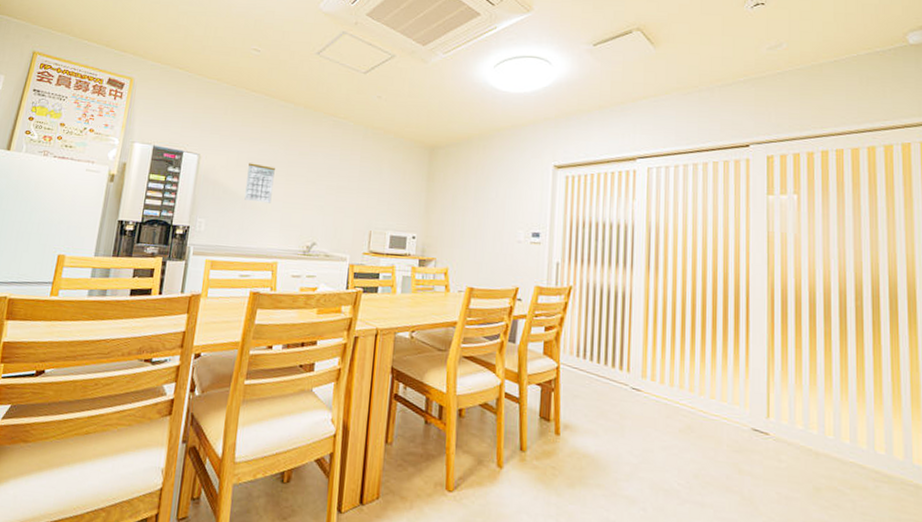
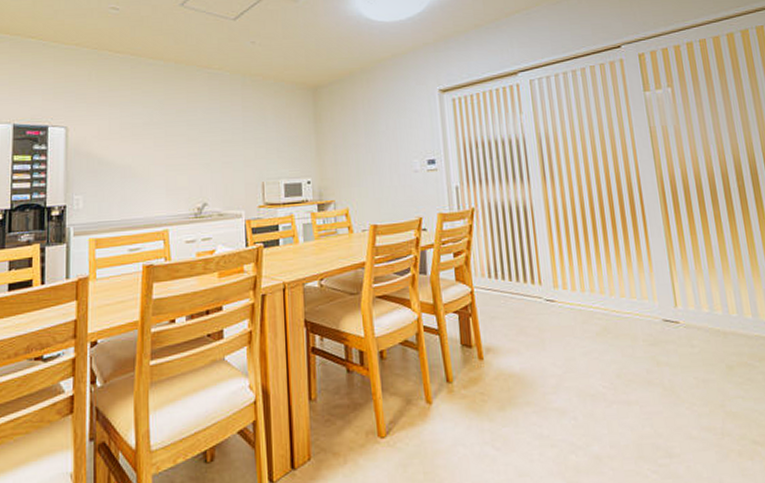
calendar: present [244,163,275,203] -> none [123,128,153,170]

